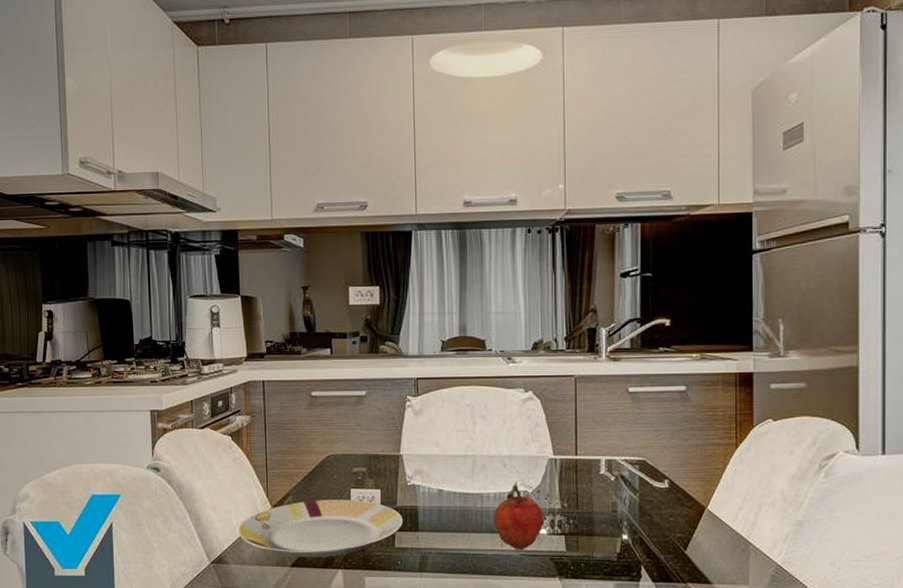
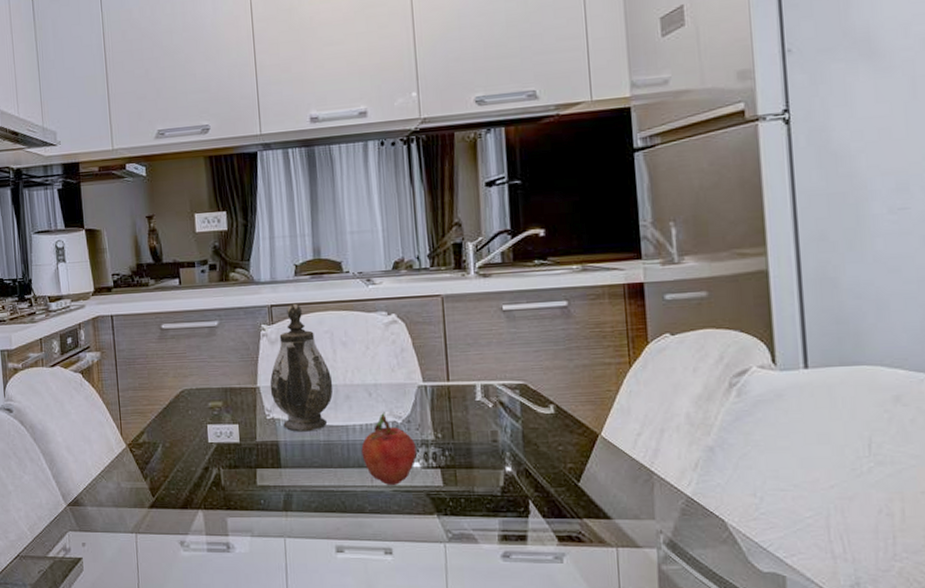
plate: present [238,500,402,557] -> none [93,436,264,498]
teapot: none [412,377,471,498] -> present [270,303,334,432]

